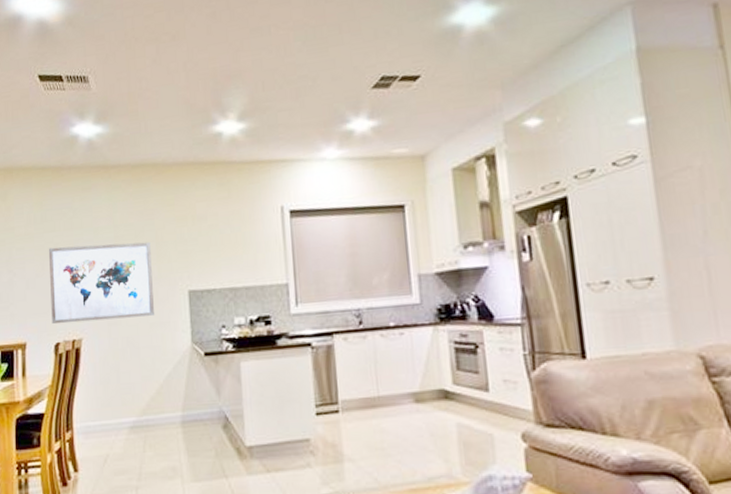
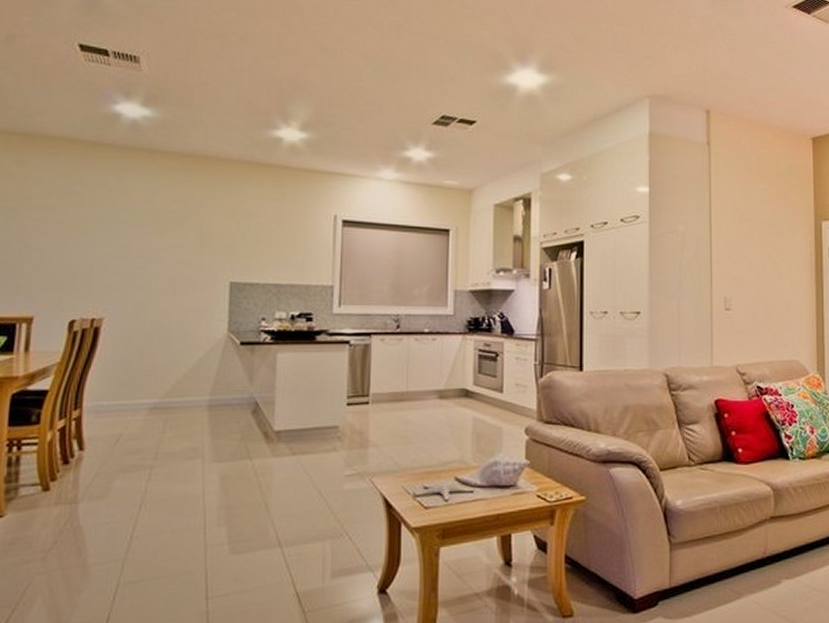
wall art: present [48,241,155,324] -> none [68,223,193,302]

